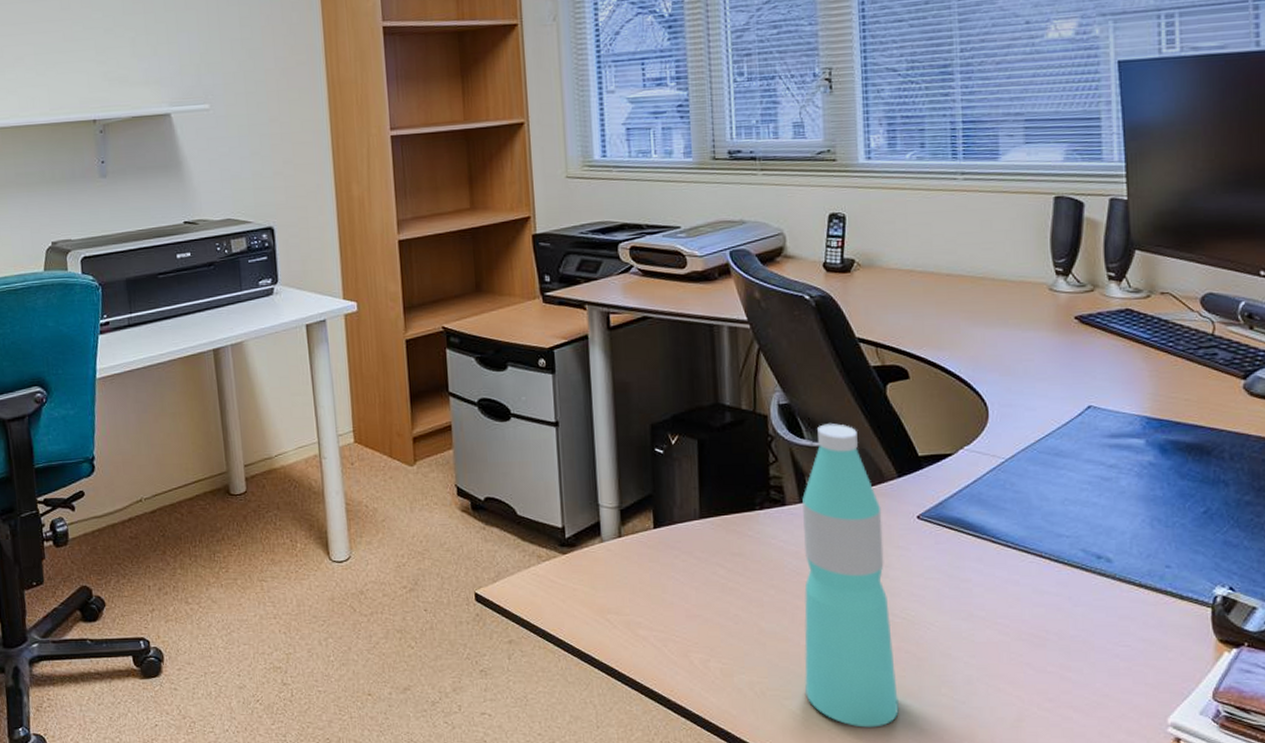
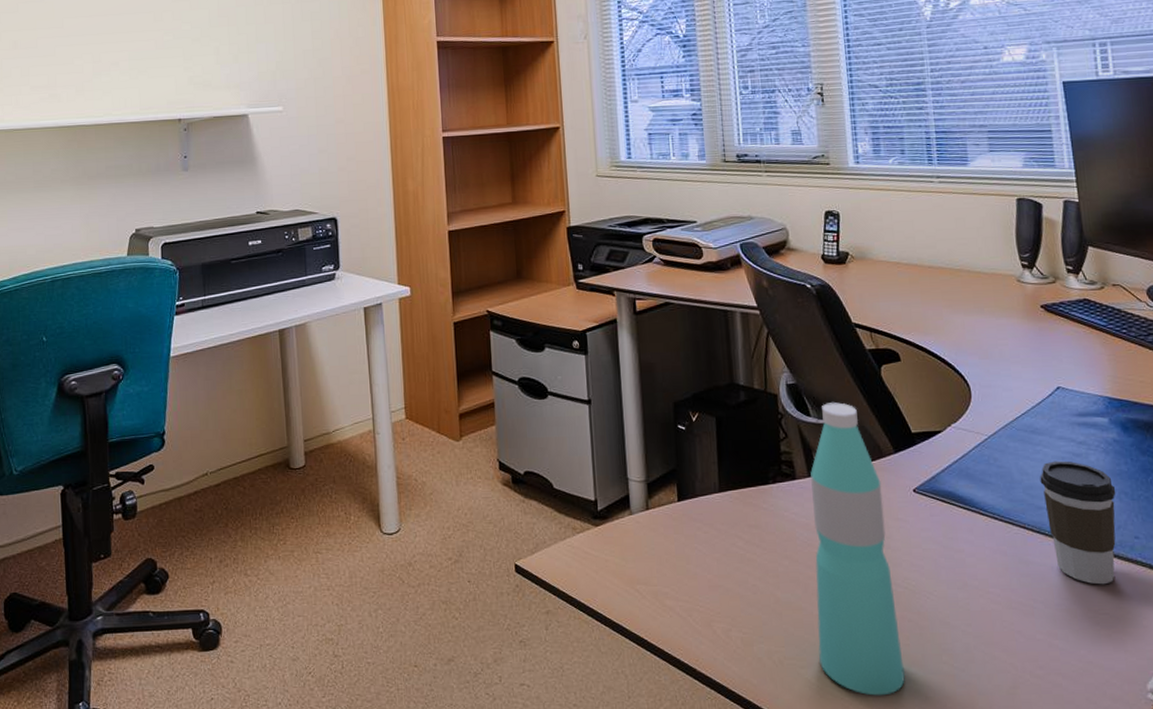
coffee cup: none [1062,485,1148,616] -> present [1040,461,1116,585]

